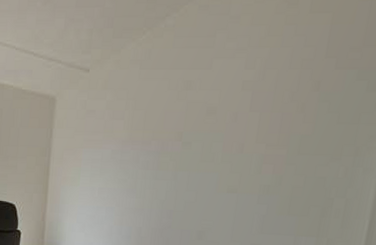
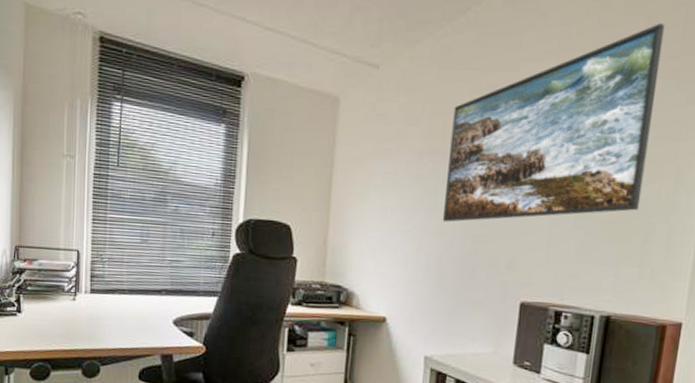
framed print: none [141,19,349,200] -> present [442,23,665,222]

